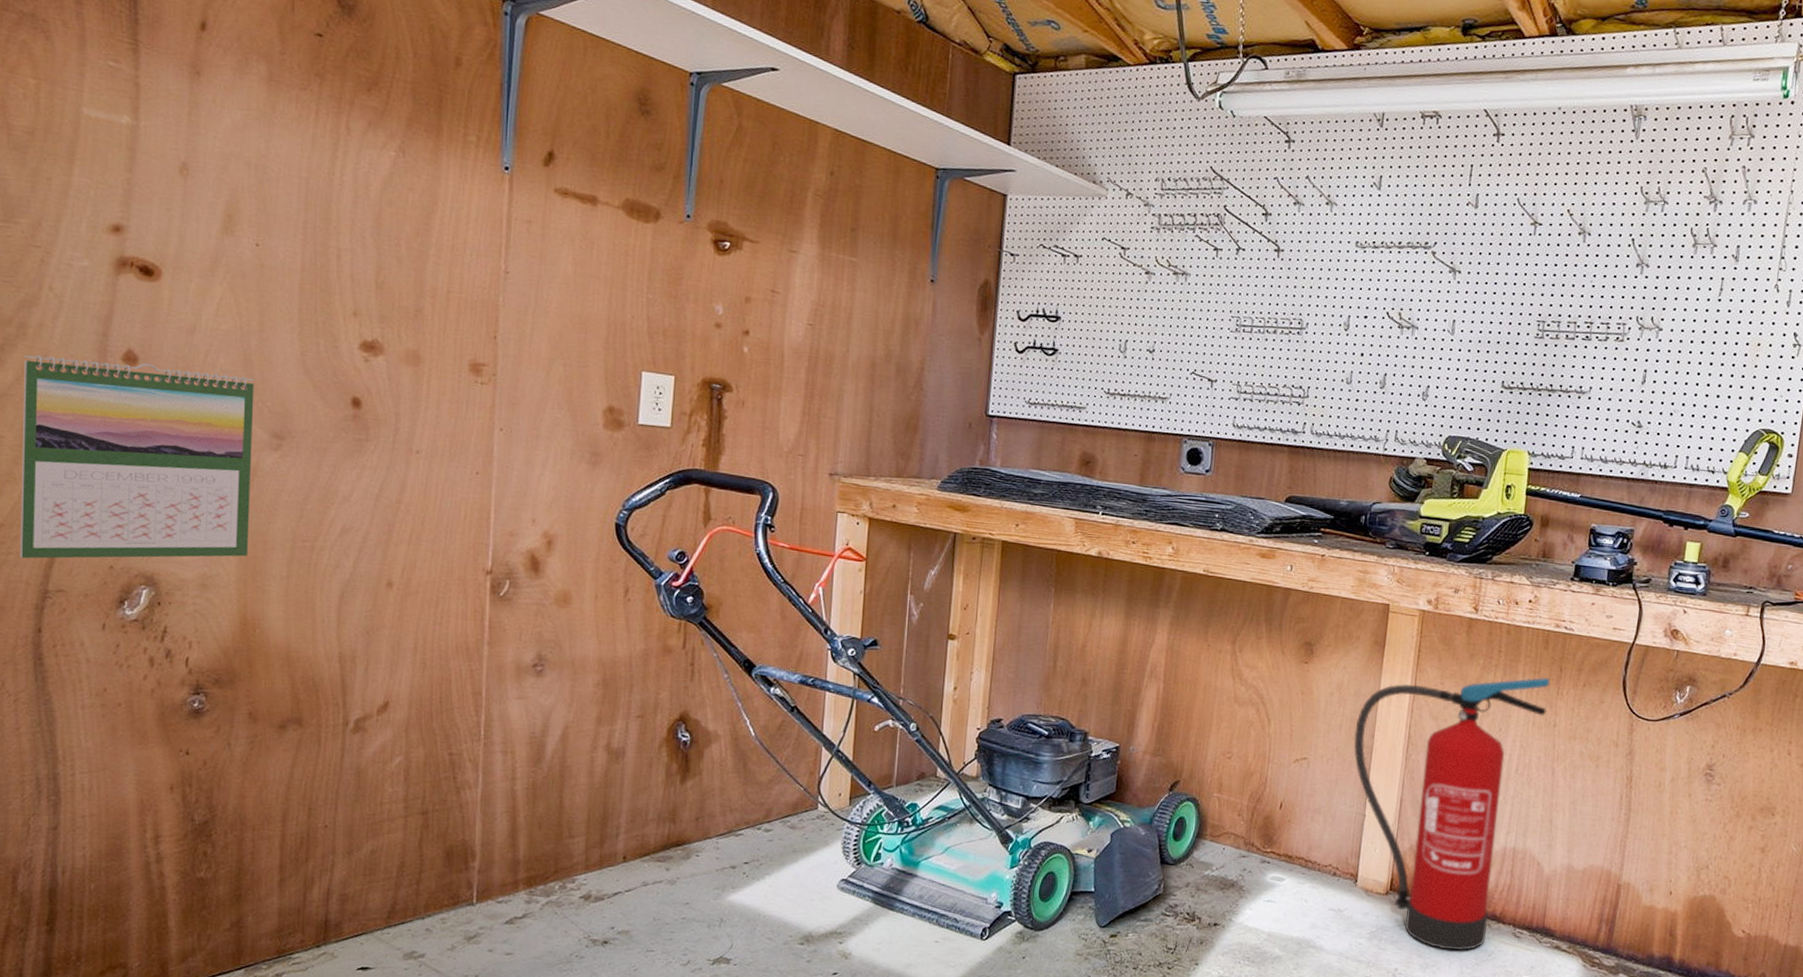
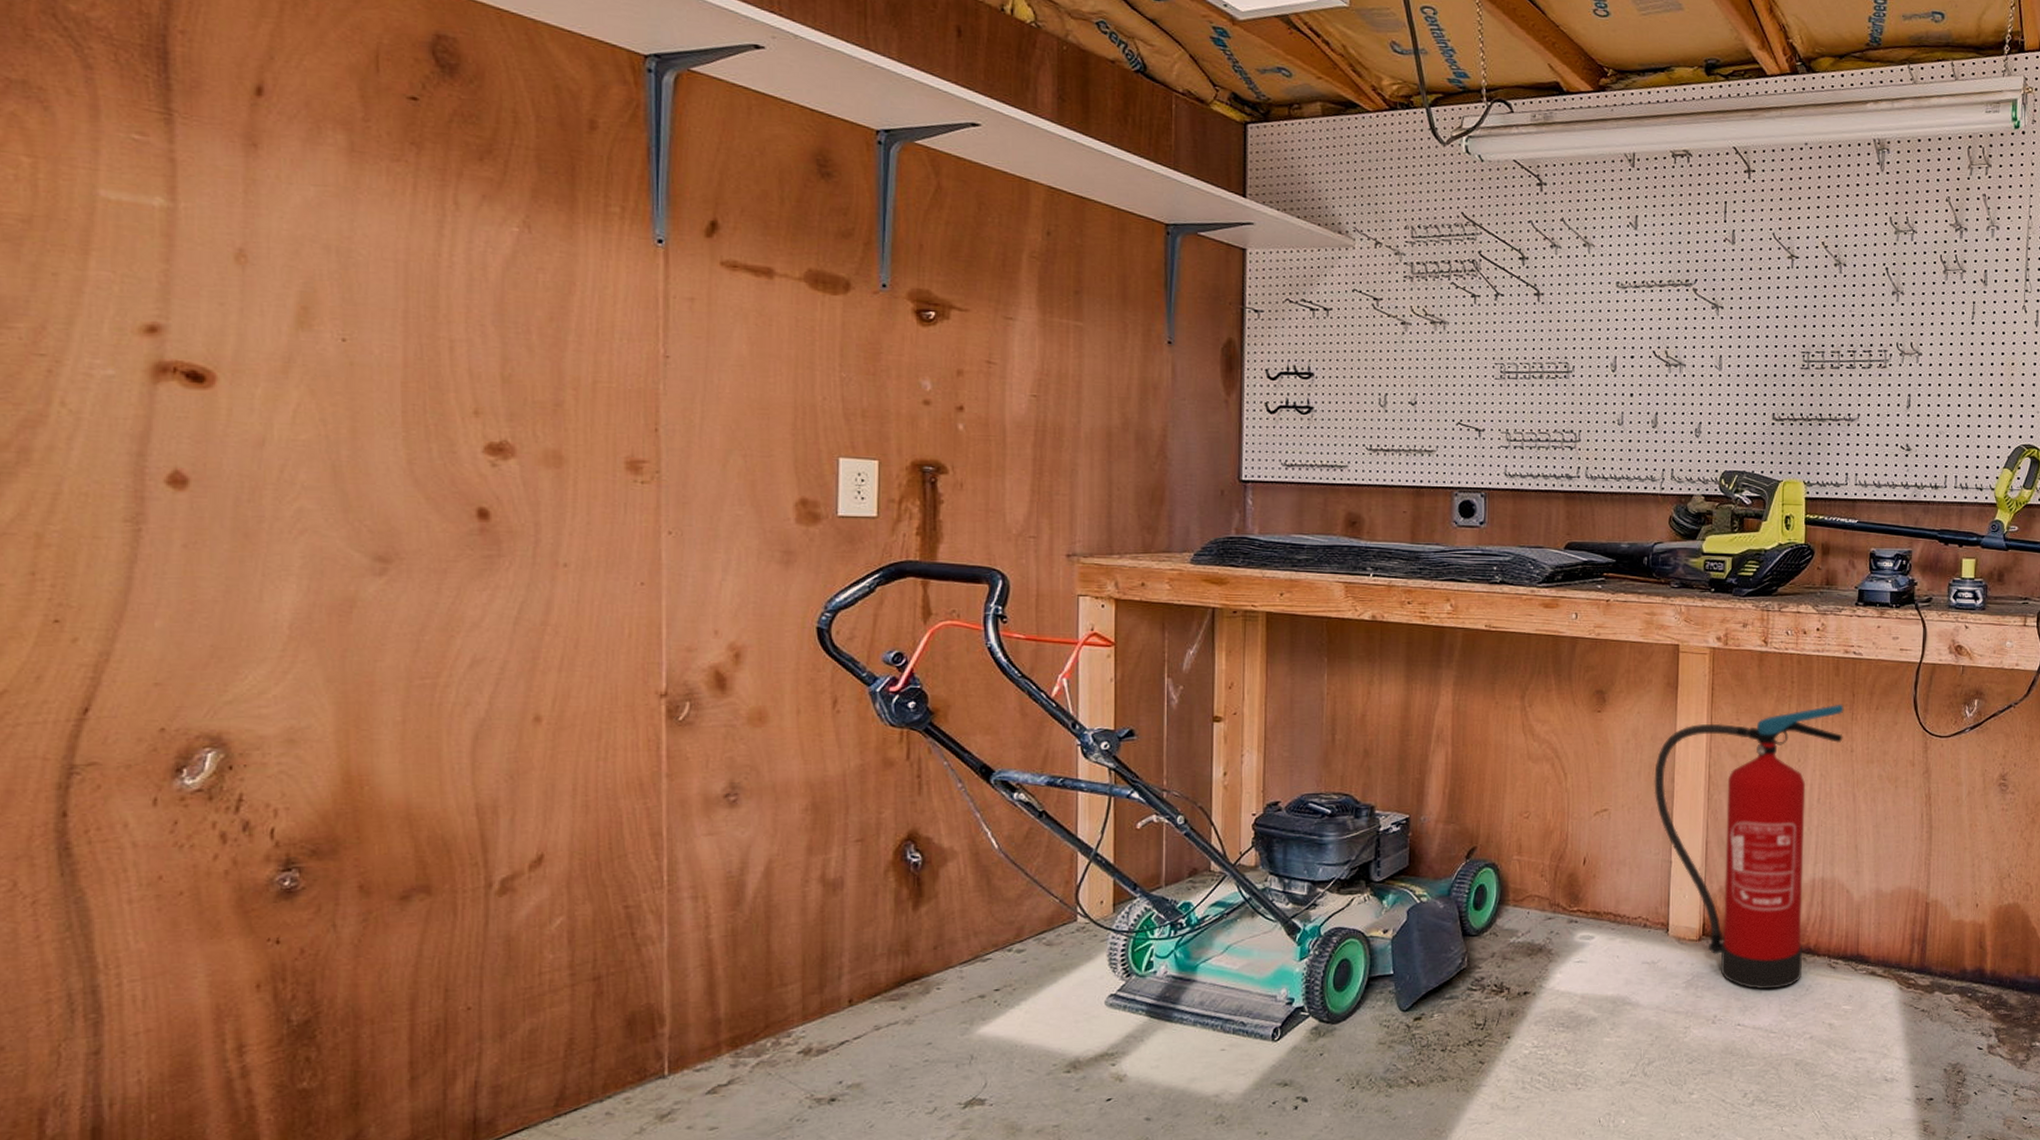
calendar: present [20,355,254,559] -> none [28,484,349,729]

